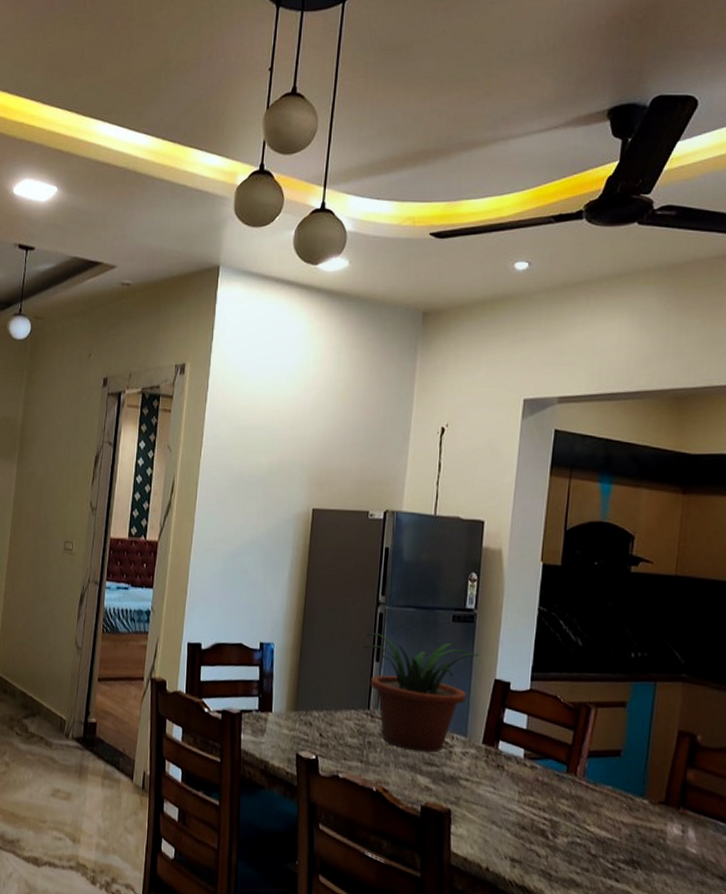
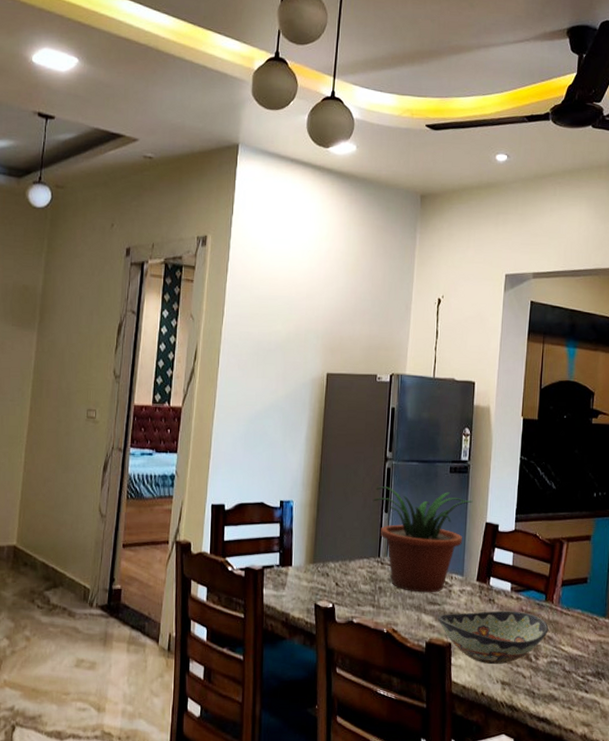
decorative bowl: none [434,777,570,839] -> present [437,610,548,665]

